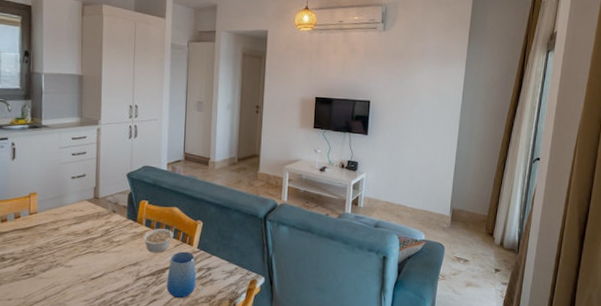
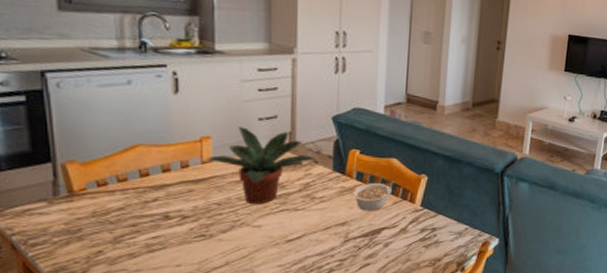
potted plant: none [33,184,115,248] -> present [206,127,317,204]
cup: present [166,251,197,299] -> none [382,210,419,263]

